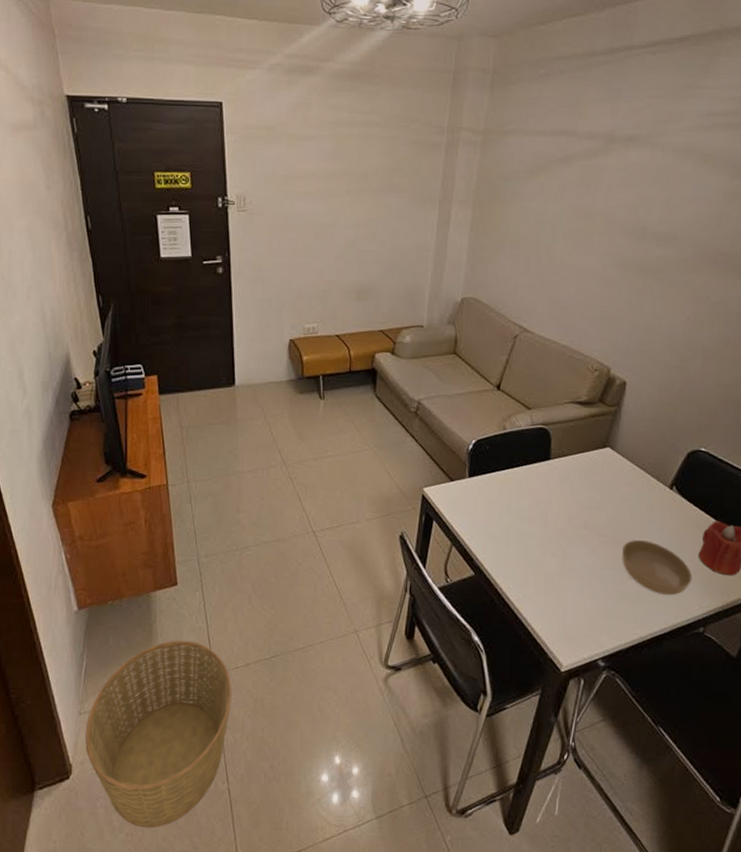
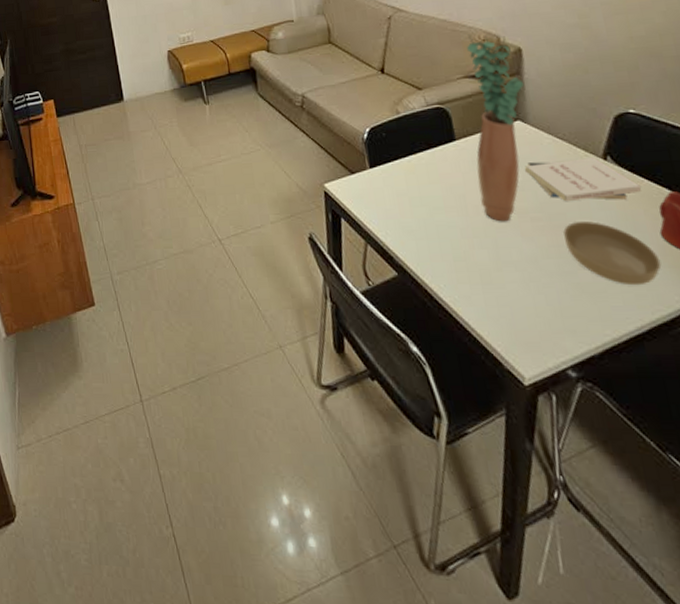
basket: present [85,640,232,828] -> none [25,364,164,581]
vase: none [560,362,621,535] -> present [467,34,525,222]
books: none [604,485,694,524] -> present [525,156,642,202]

